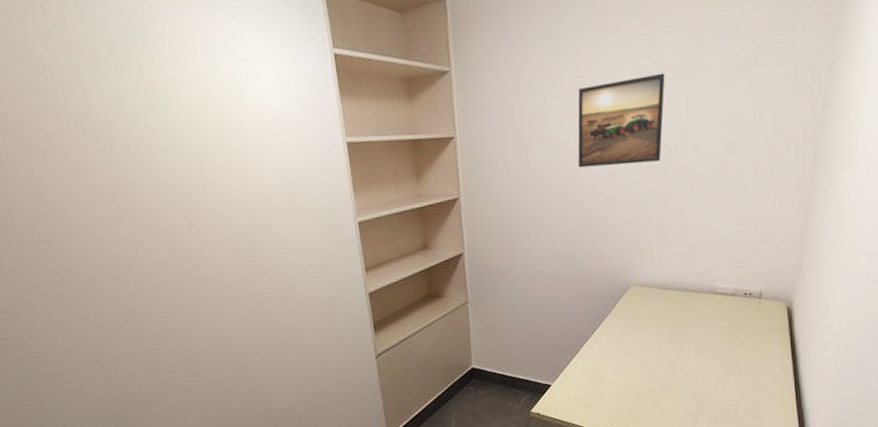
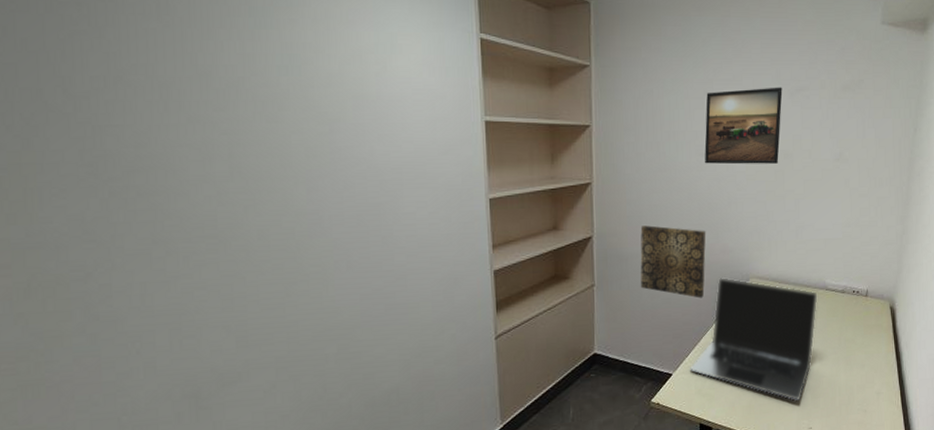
wall art: none [512,238,582,310] -> present [640,225,706,299]
laptop: none [568,286,705,408] -> present [689,276,818,402]

